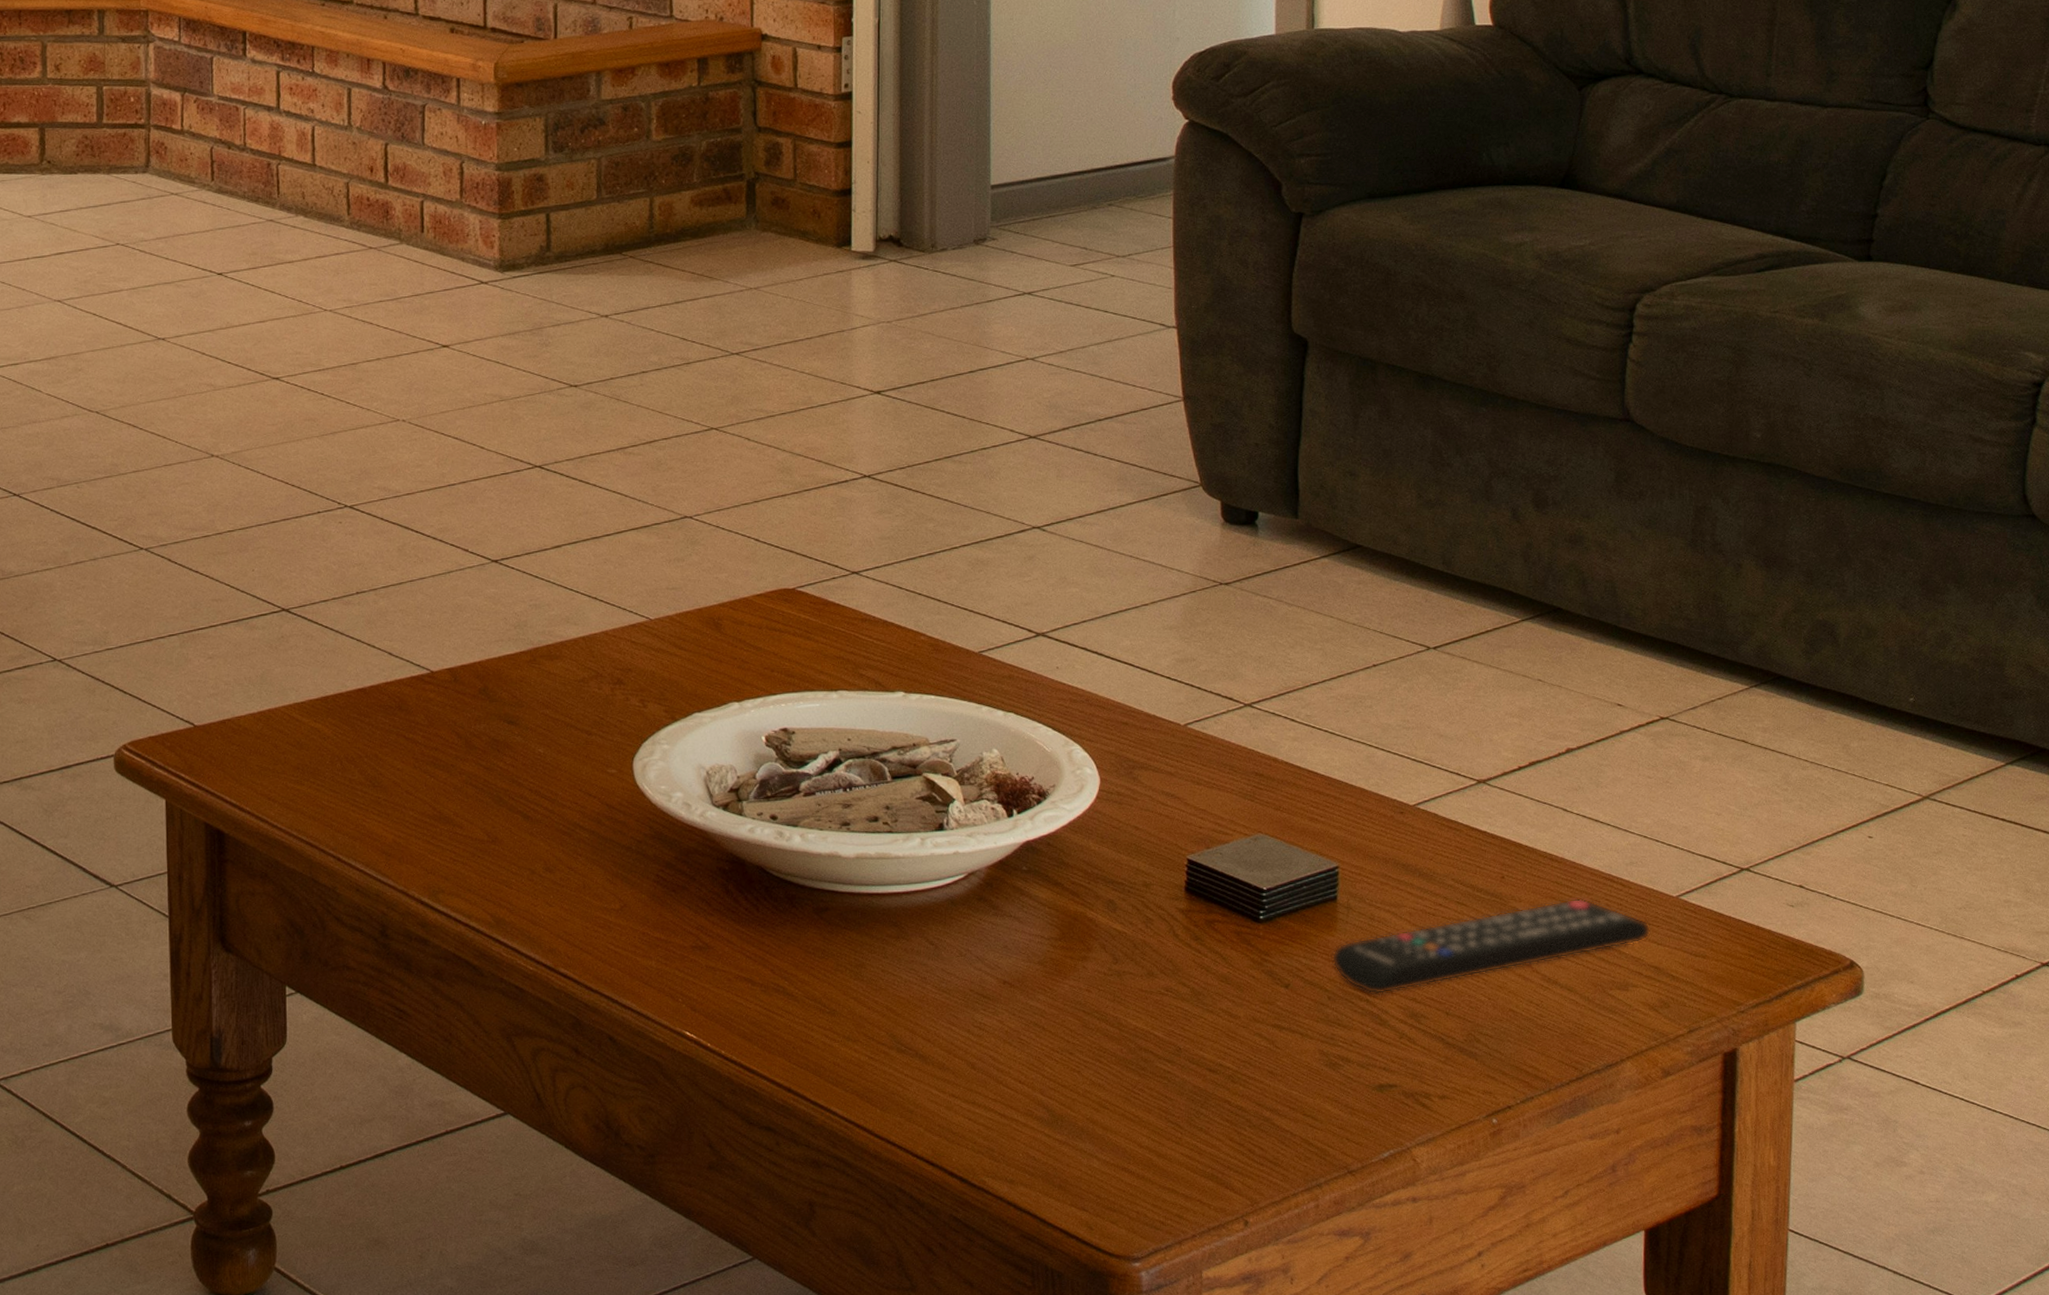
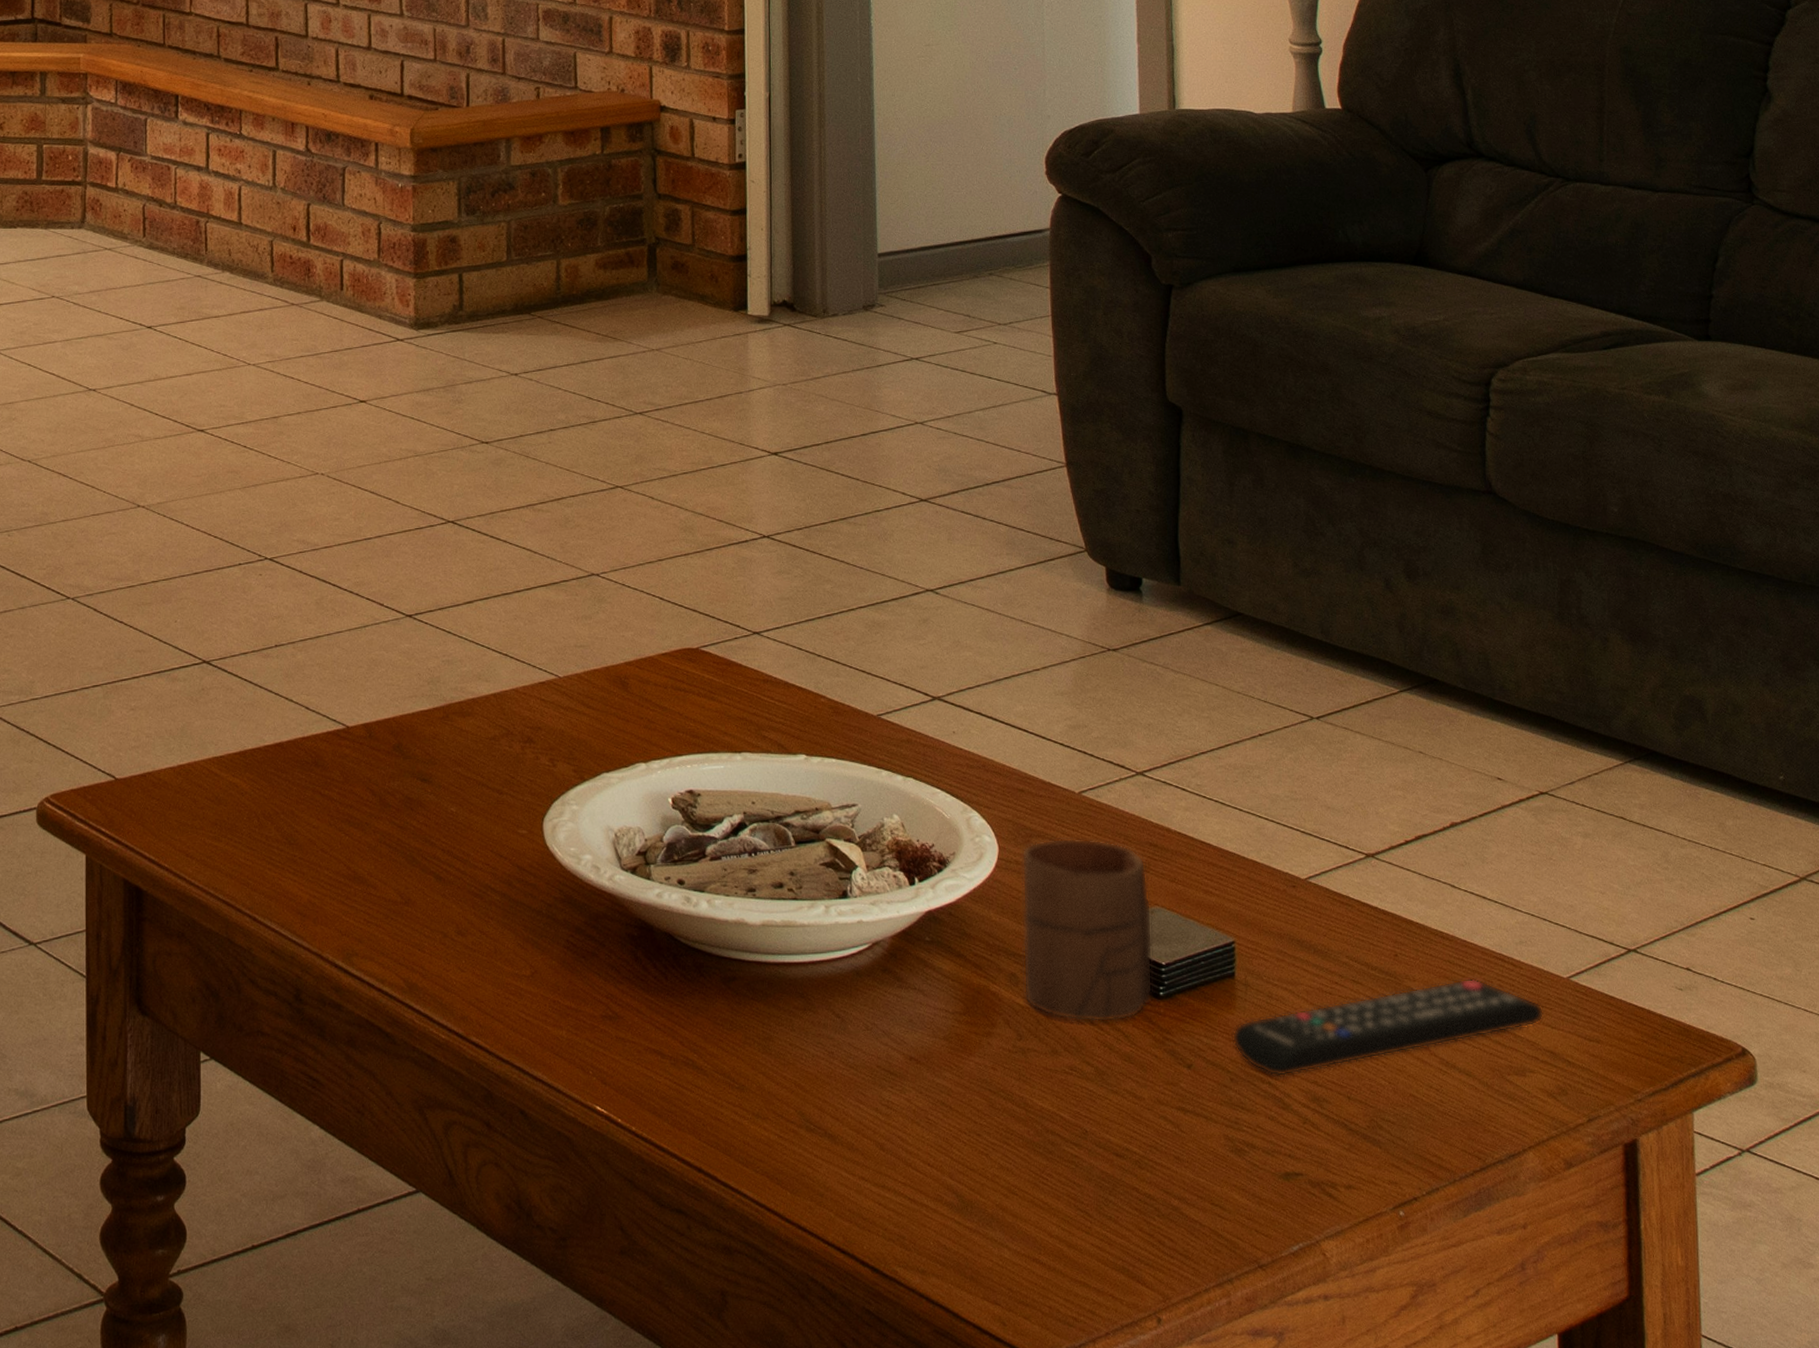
cup: none [1121,769,1255,946] -> present [1021,838,1153,1022]

